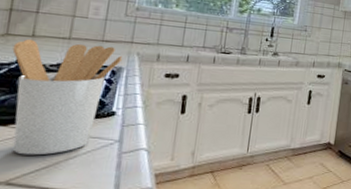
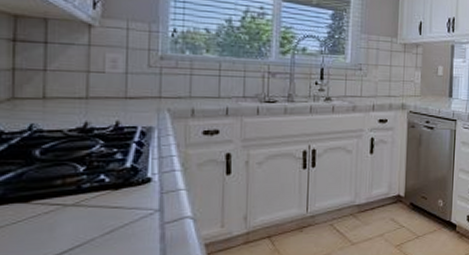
utensil holder: present [12,38,123,156] -> none [22,101,152,234]

